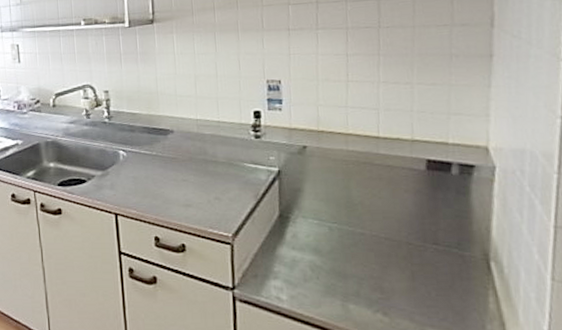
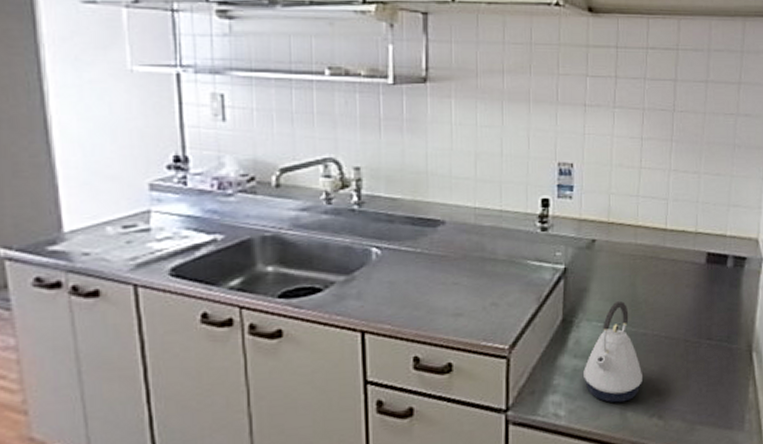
kettle: none [302,201,363,295] -> present [583,300,642,403]

